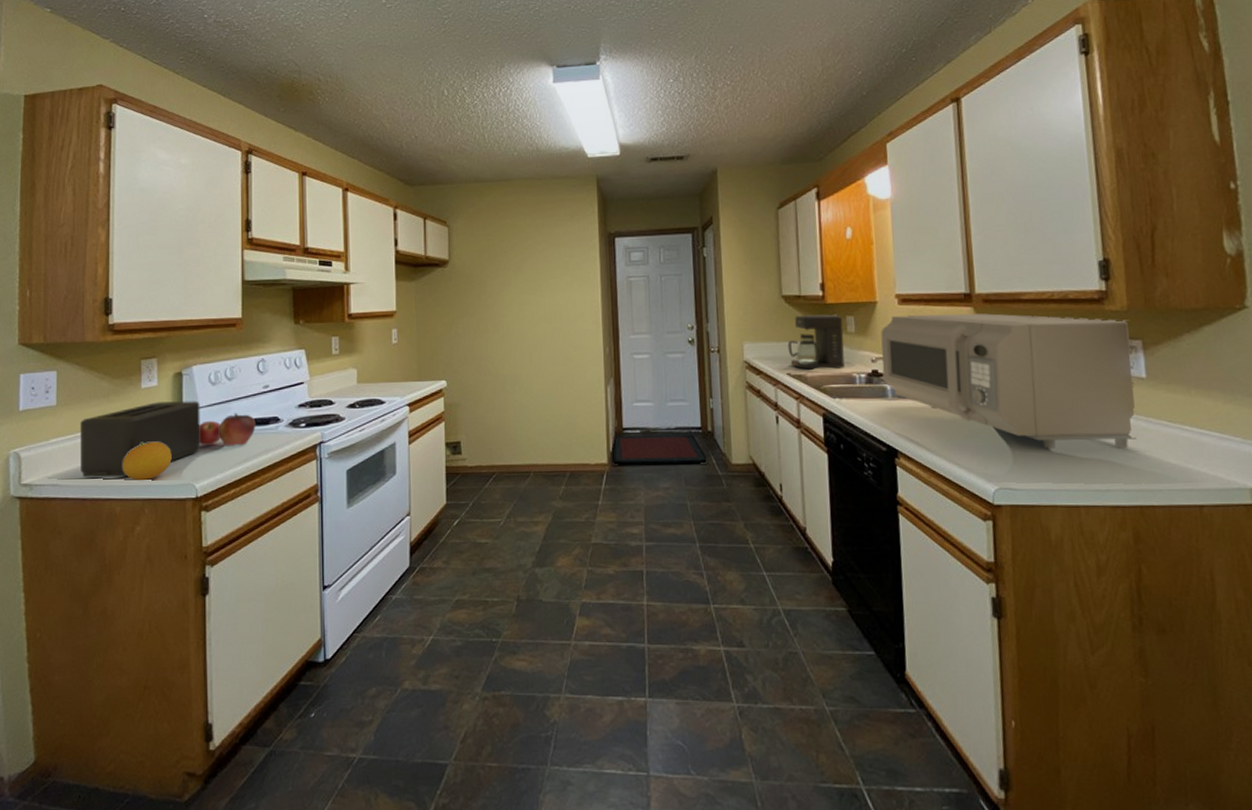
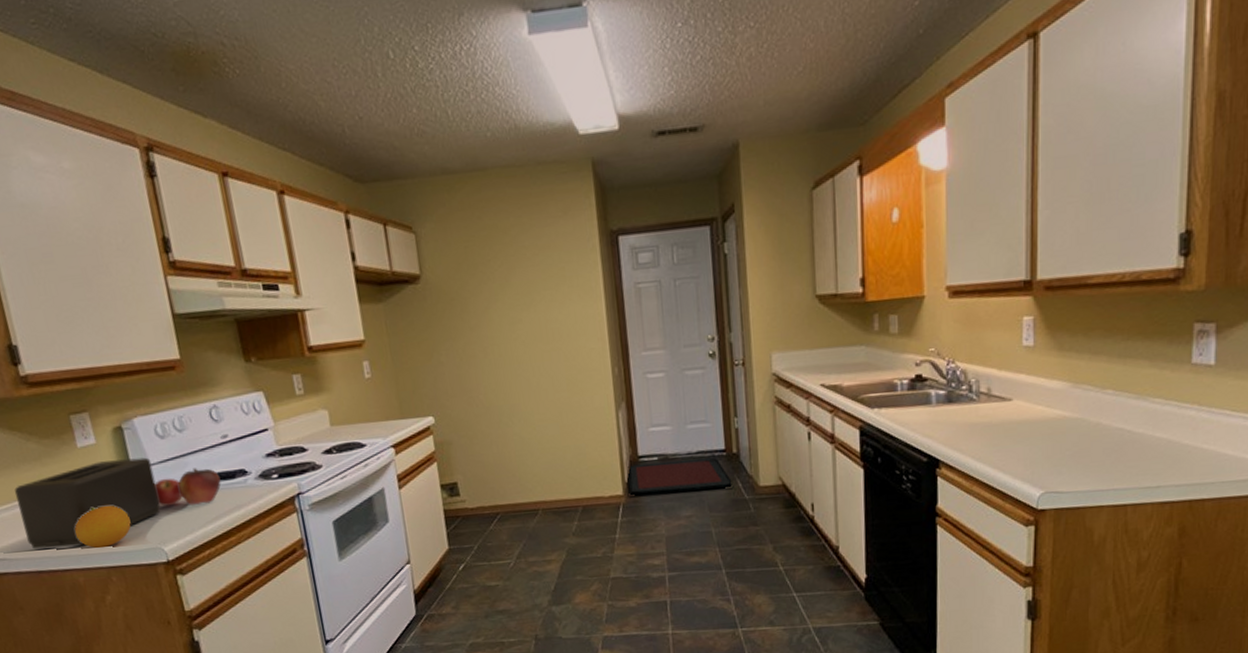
coffee maker: present [787,314,845,370] -> none [821,314,886,379]
microwave: present [881,313,1136,449] -> none [927,300,1206,448]

